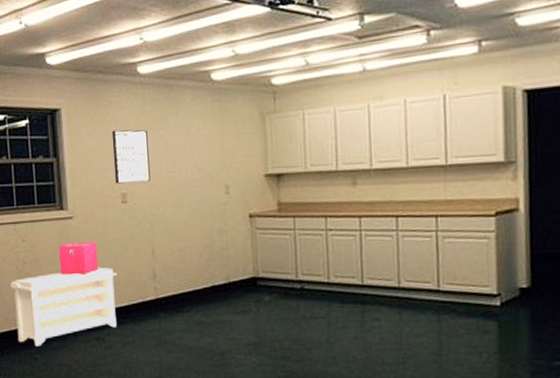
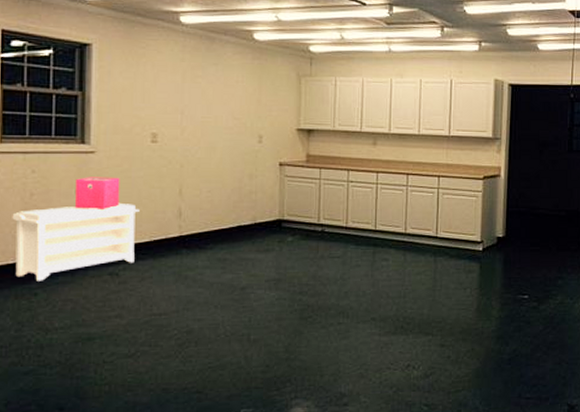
wall art: present [111,129,150,184] -> none [146,72,185,124]

